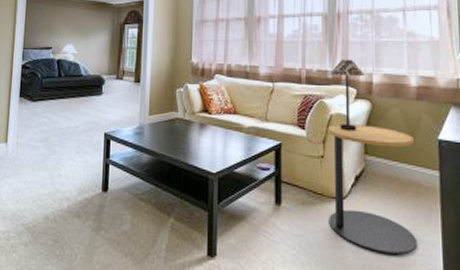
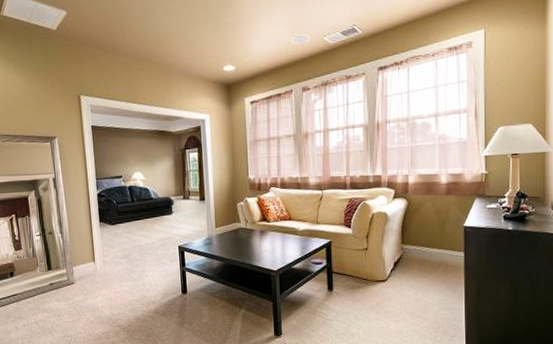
side table: present [327,124,418,255] -> none [370,219,445,321]
table lamp: present [329,60,366,131] -> none [371,165,402,226]

